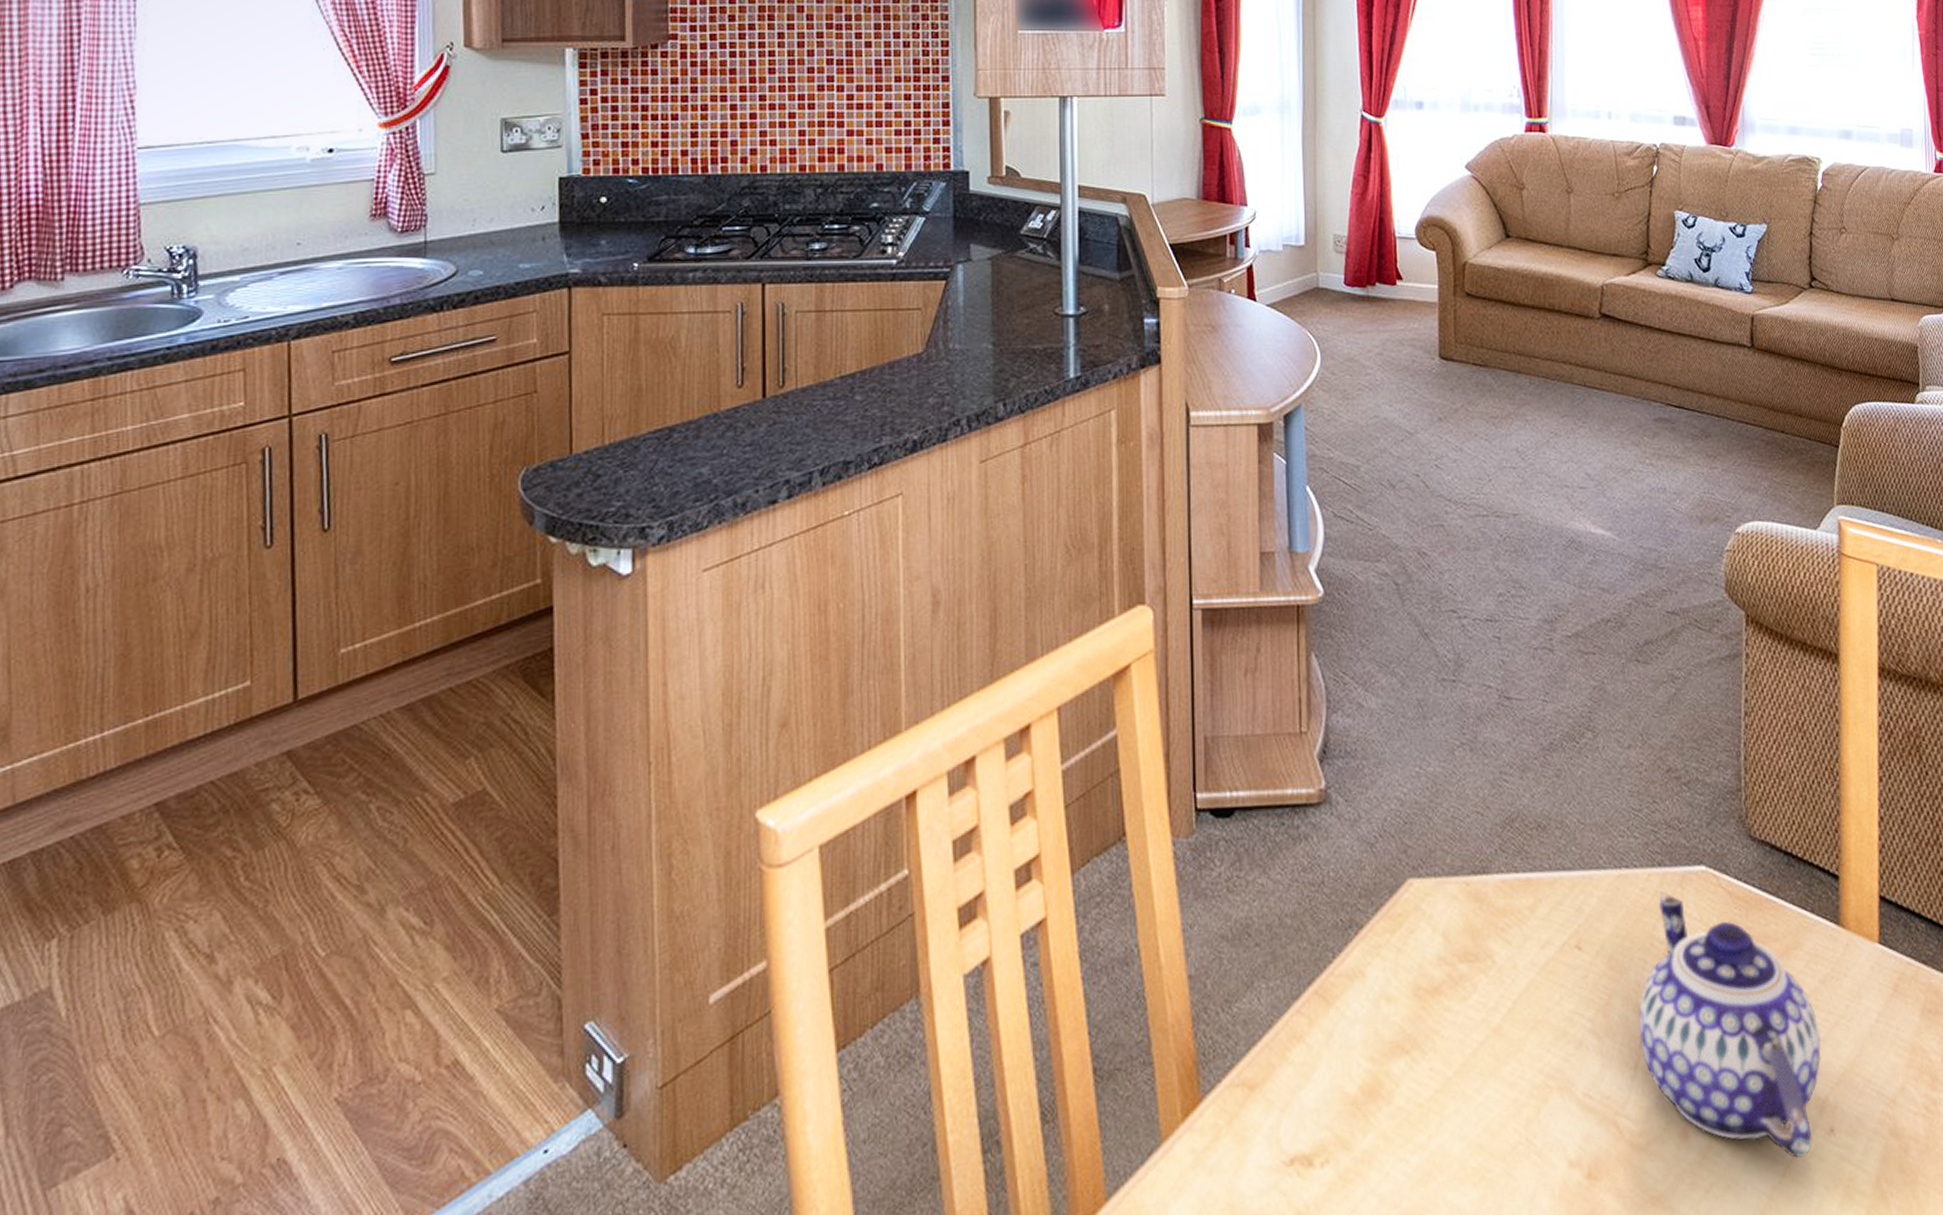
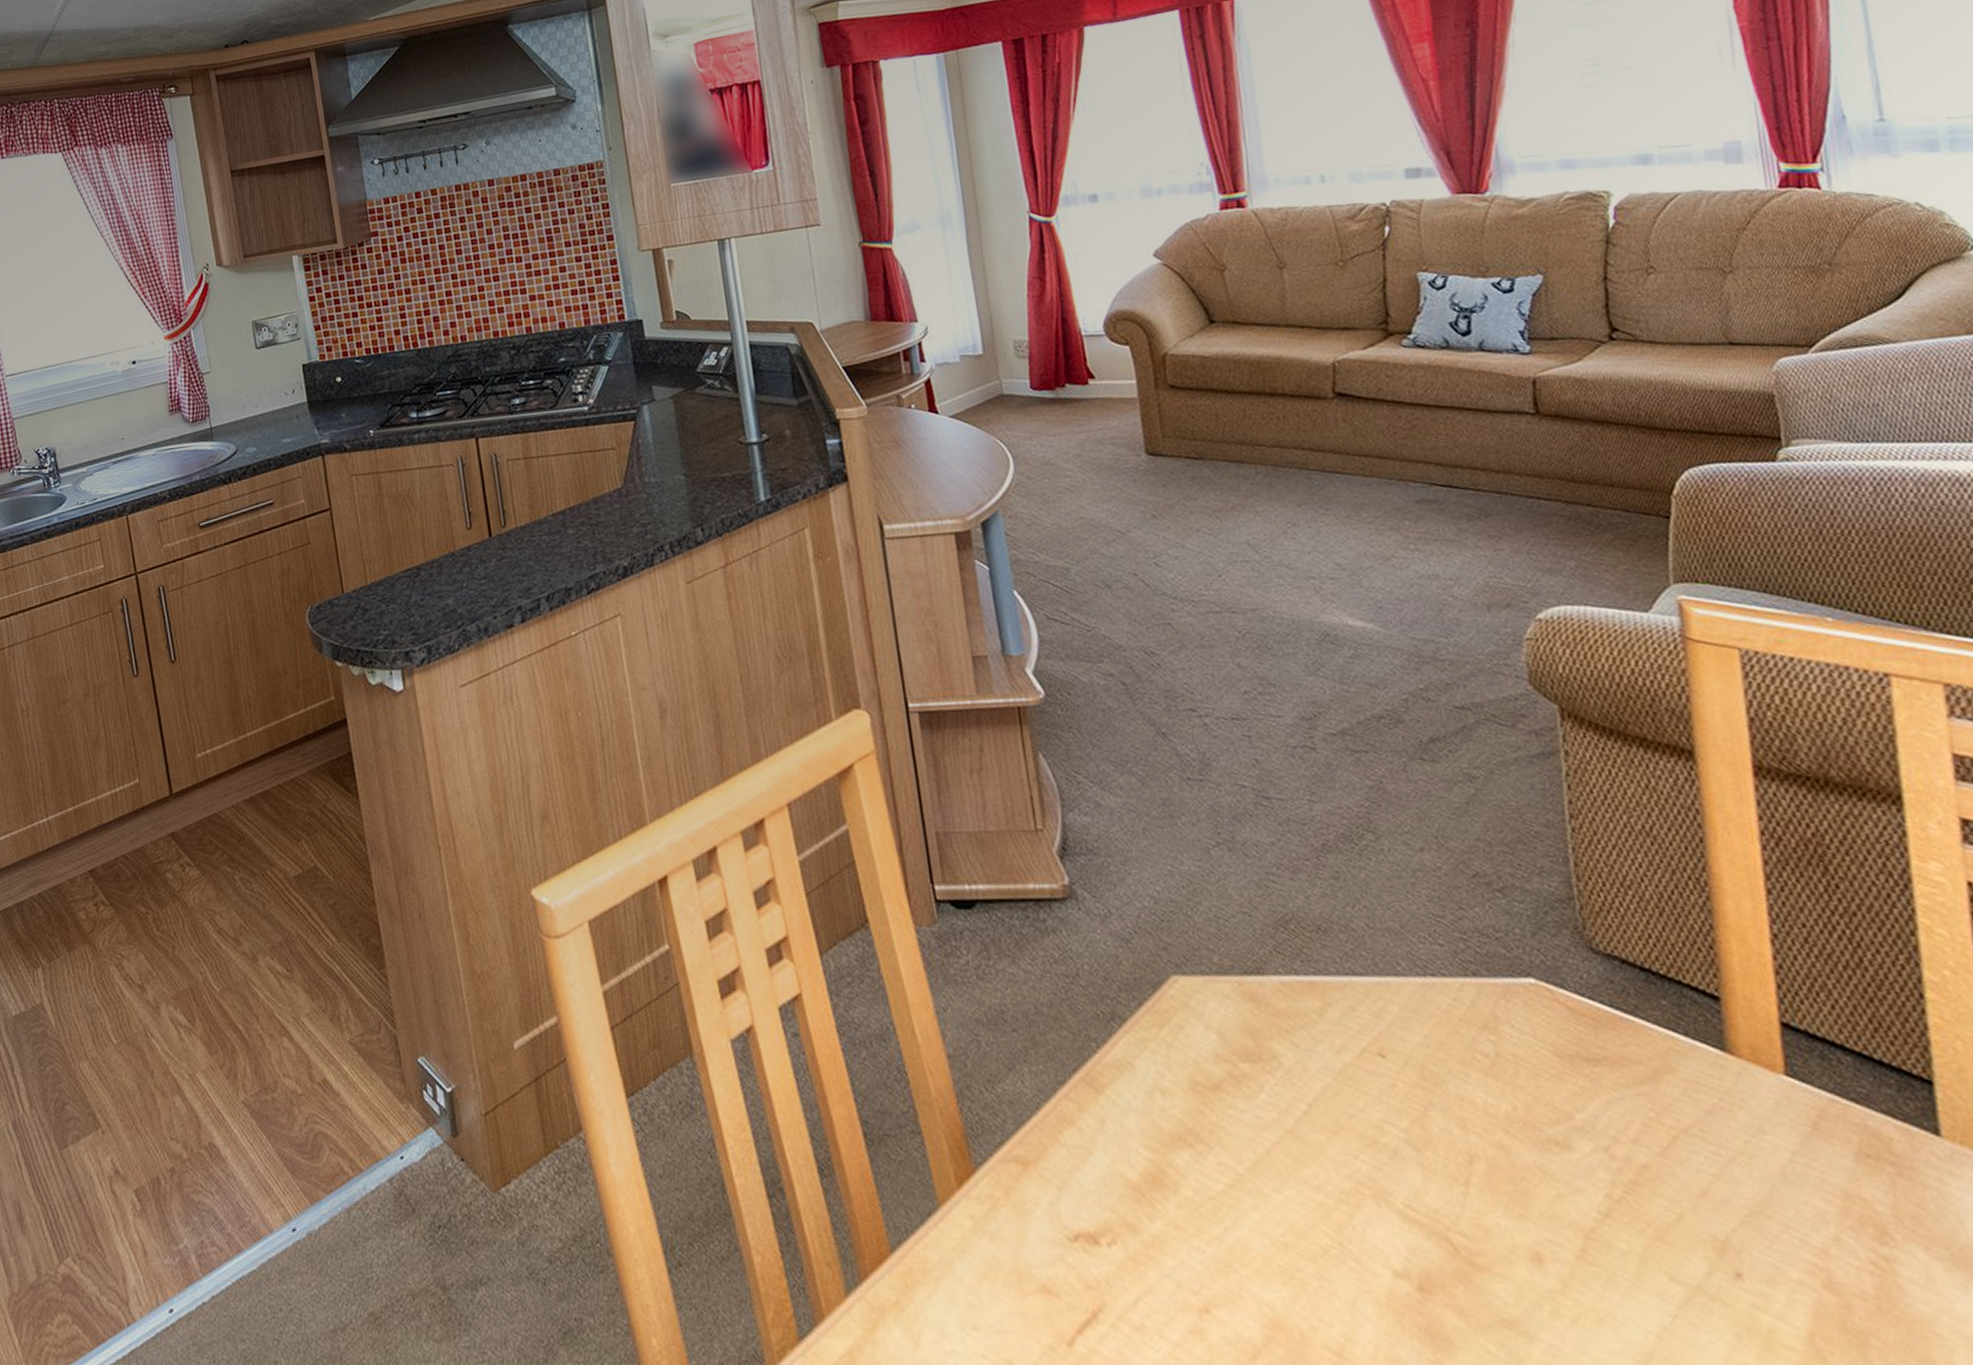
teapot: present [1638,890,1822,1158] -> none [1464,1002,1716,1300]

